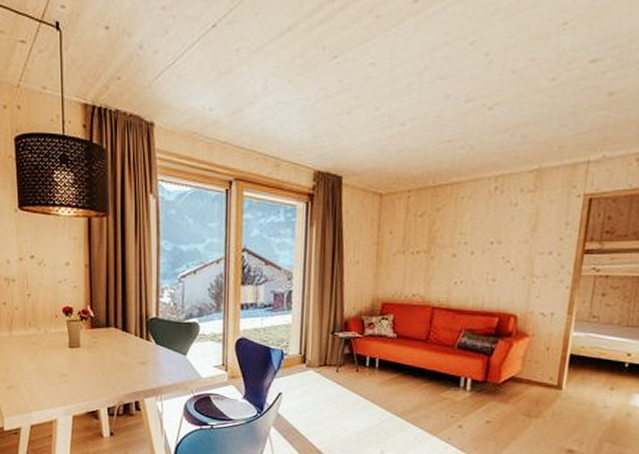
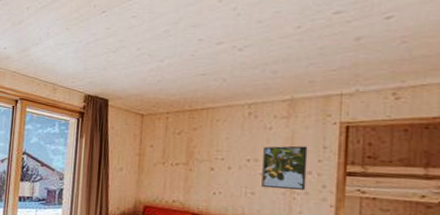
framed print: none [503,223,551,273] -> present [262,145,308,190]

